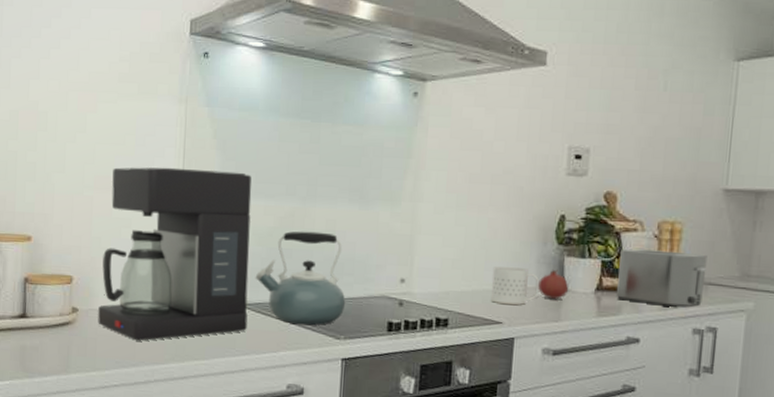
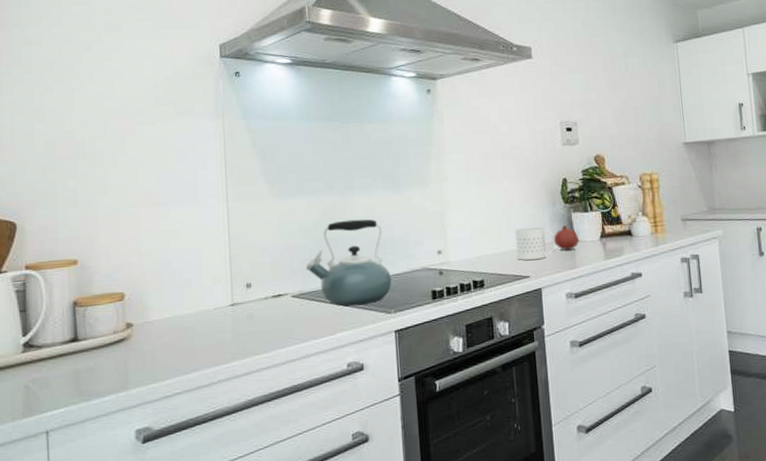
coffee maker: present [98,167,252,341] -> none [154,174,303,346]
toaster: present [616,248,708,308] -> none [615,196,684,244]

